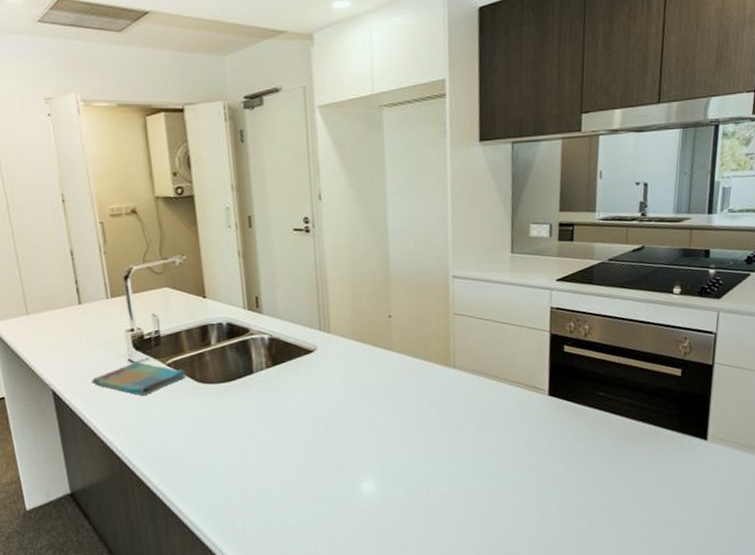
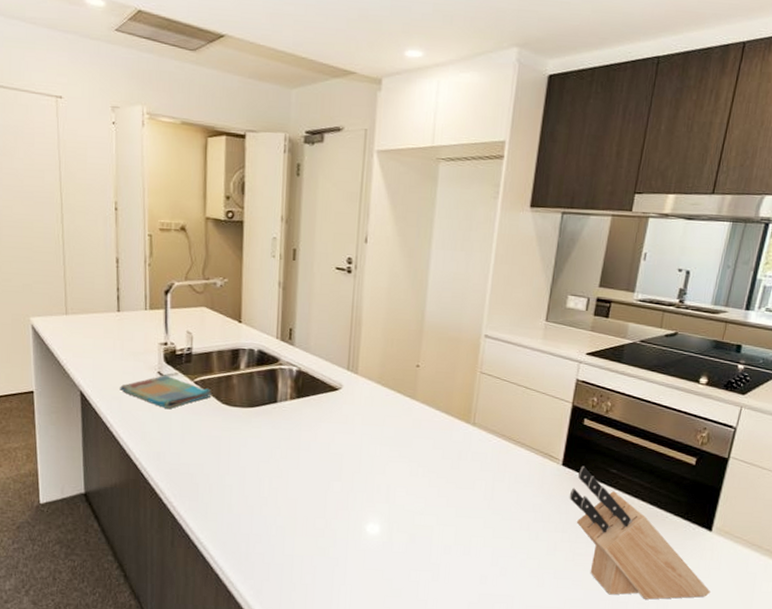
knife block: none [560,393,715,519] -> present [569,466,711,600]

